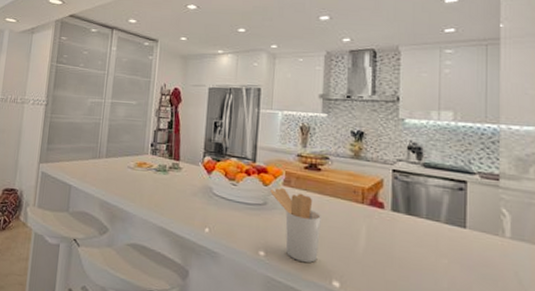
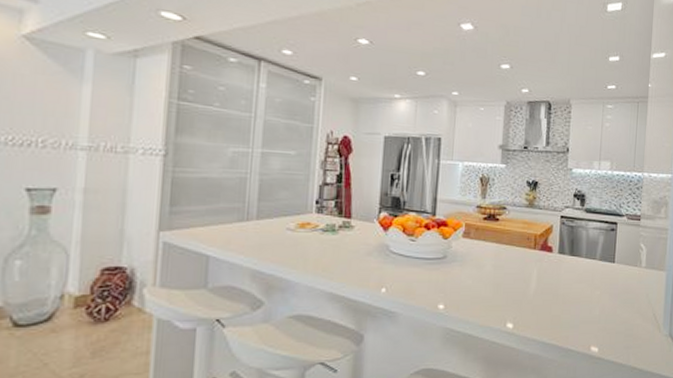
utensil holder: present [270,188,321,263] -> none [450,240,498,309]

